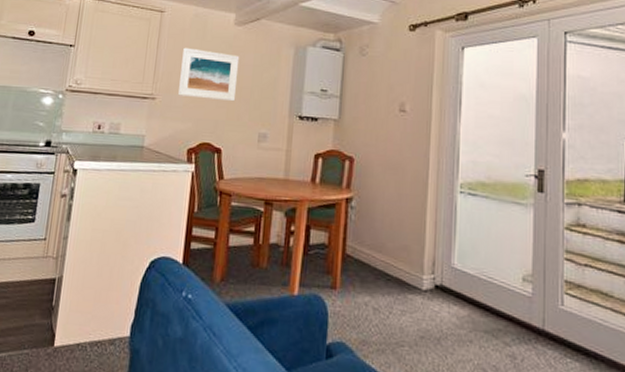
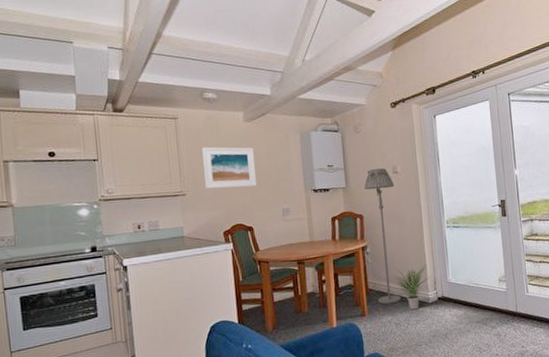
floor lamp: none [354,102,399,281] -> present [364,168,401,305]
potted plant: none [380,233,429,295] -> present [394,264,431,310]

